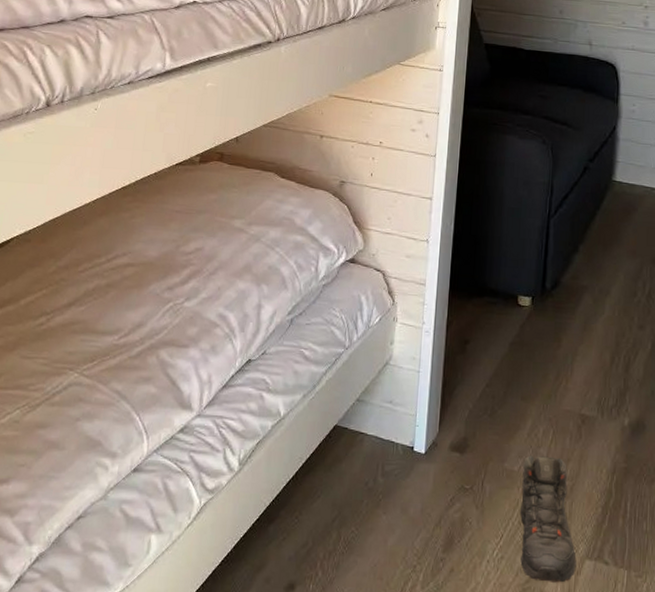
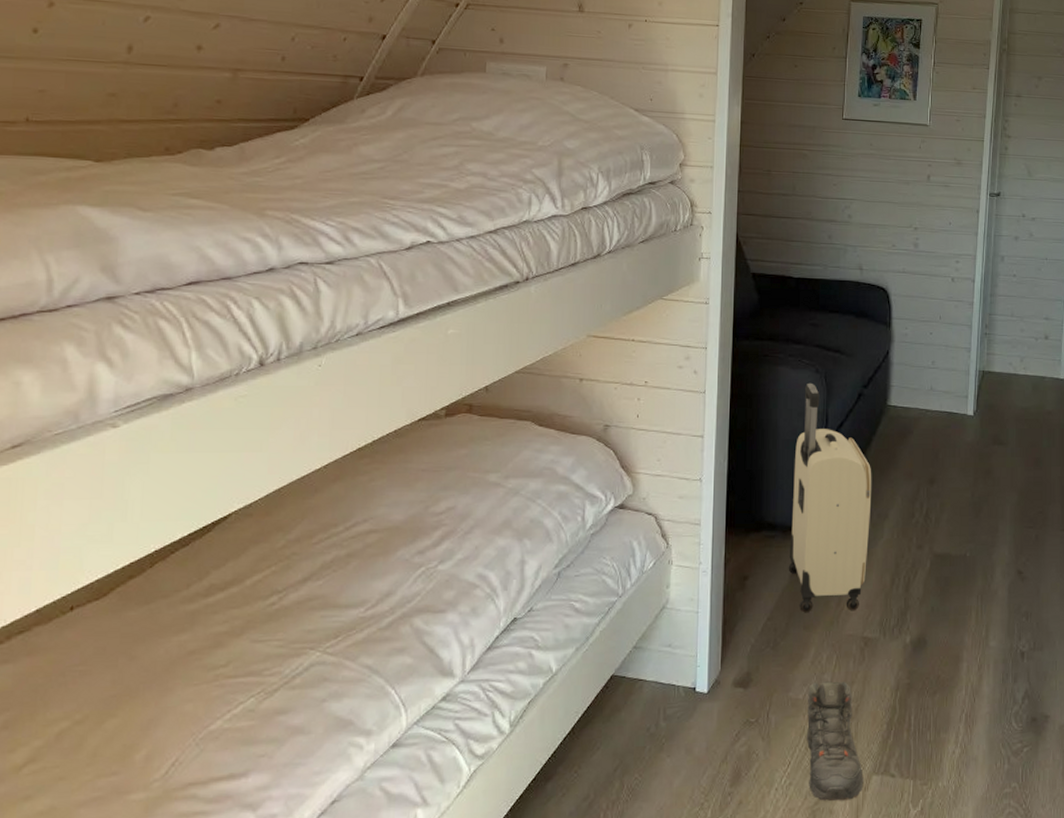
suitcase: none [508,153,595,387] -> present [788,382,872,613]

